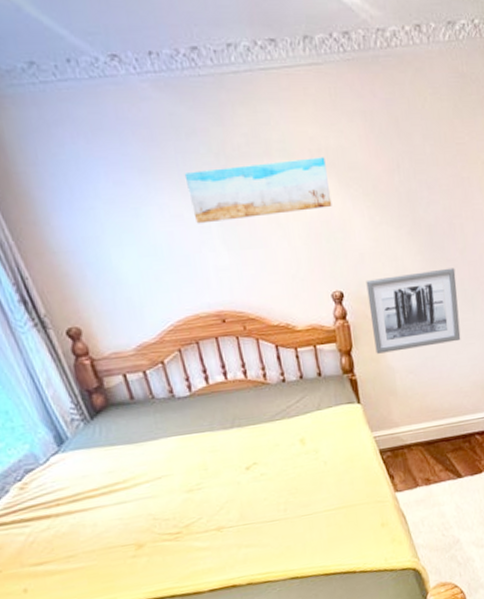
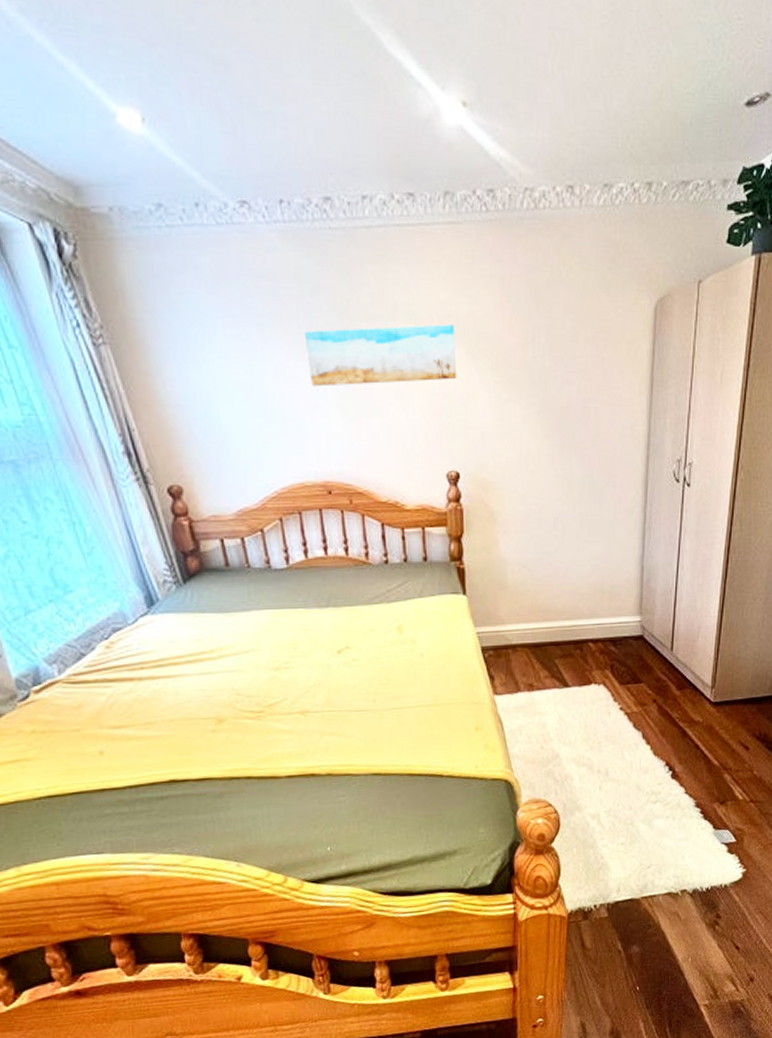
wall art: present [366,267,461,354] -> none [485,456,585,543]

